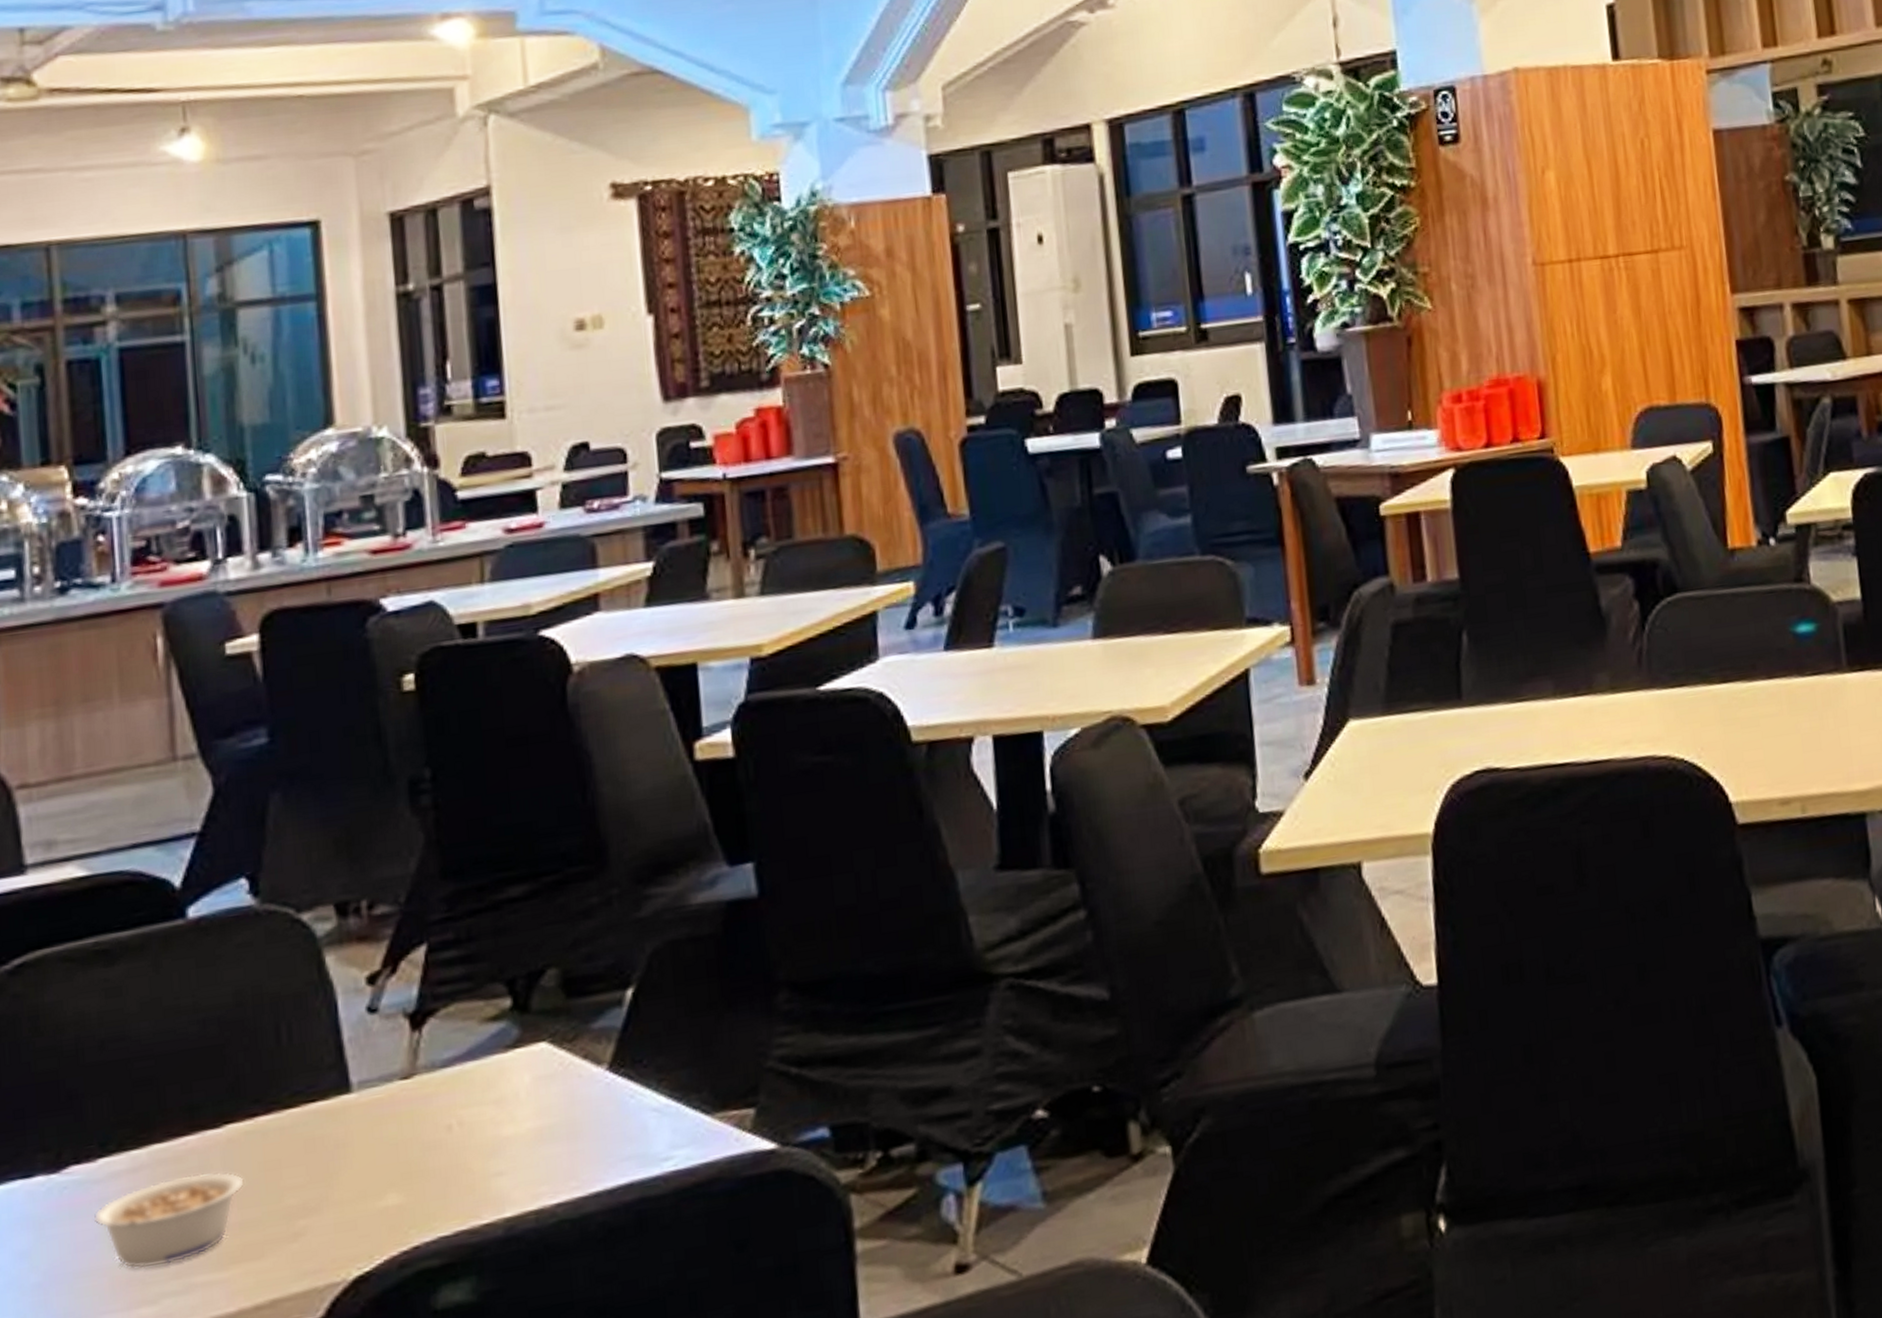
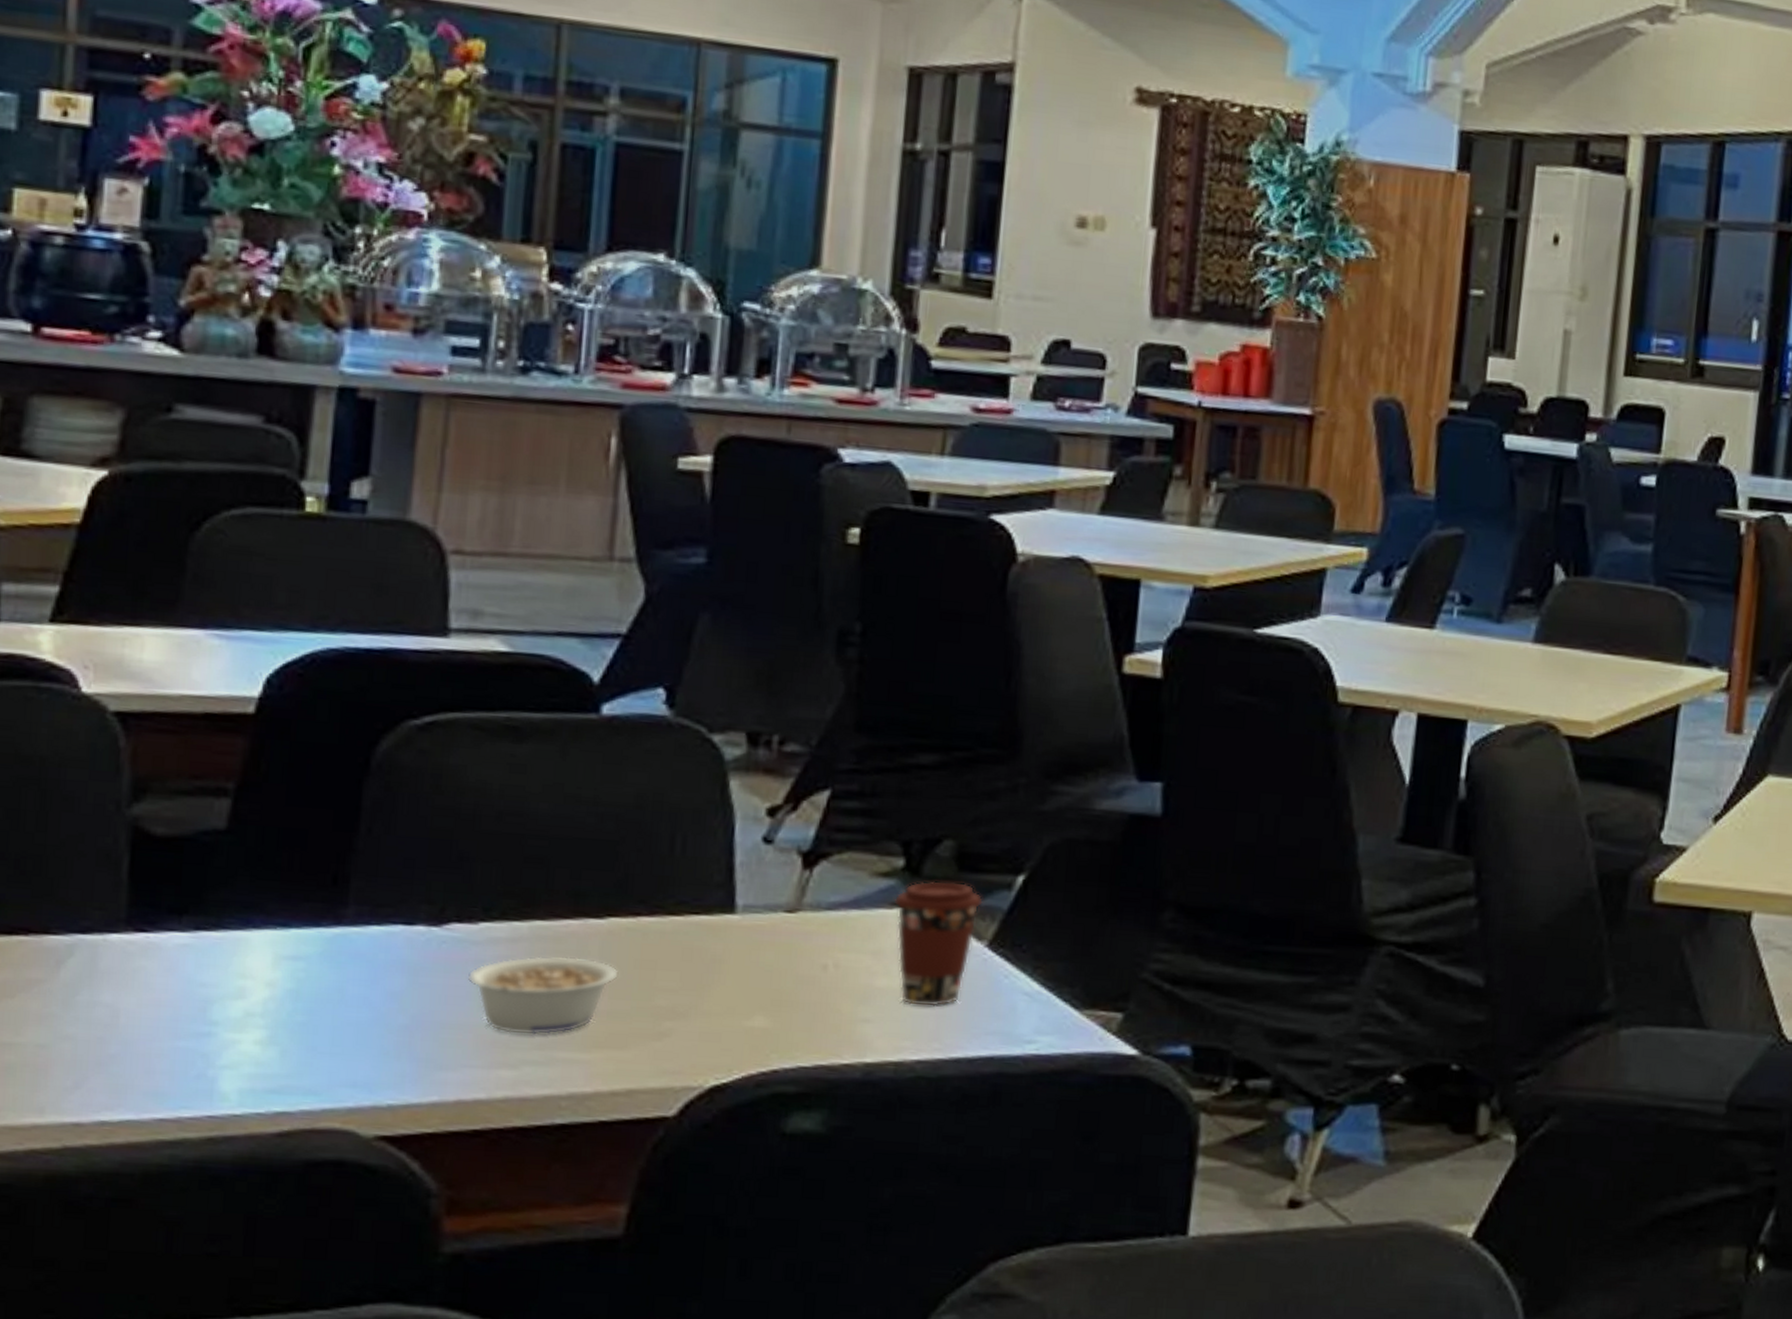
coffee cup: none [507,1009,596,1148] -> present [894,880,983,1007]

